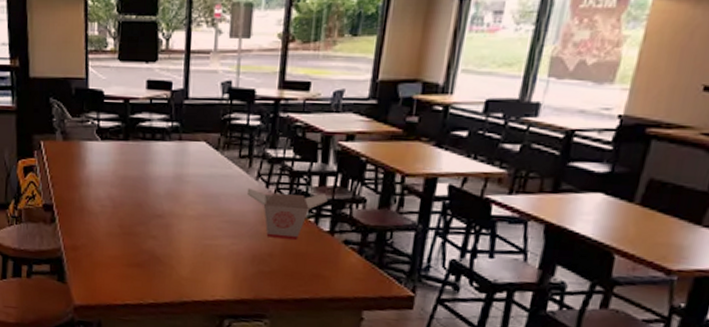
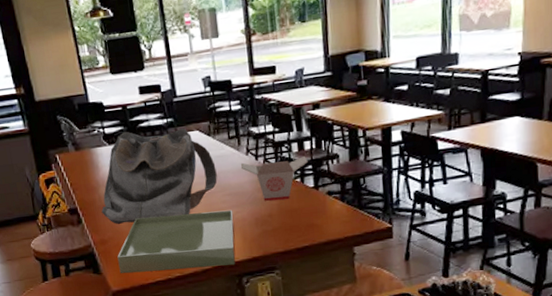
backpack: none [79,128,218,237] -> present [101,127,218,225]
tray: none [86,229,228,304] -> present [117,209,236,274]

